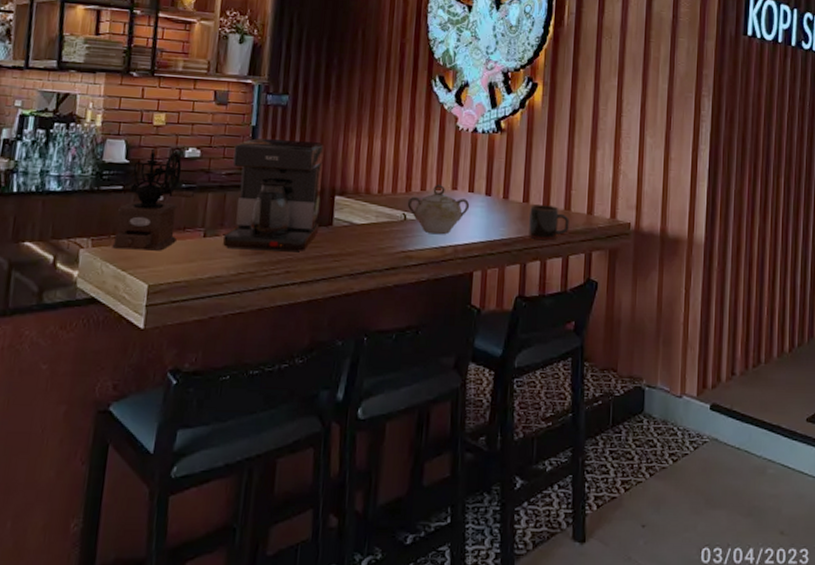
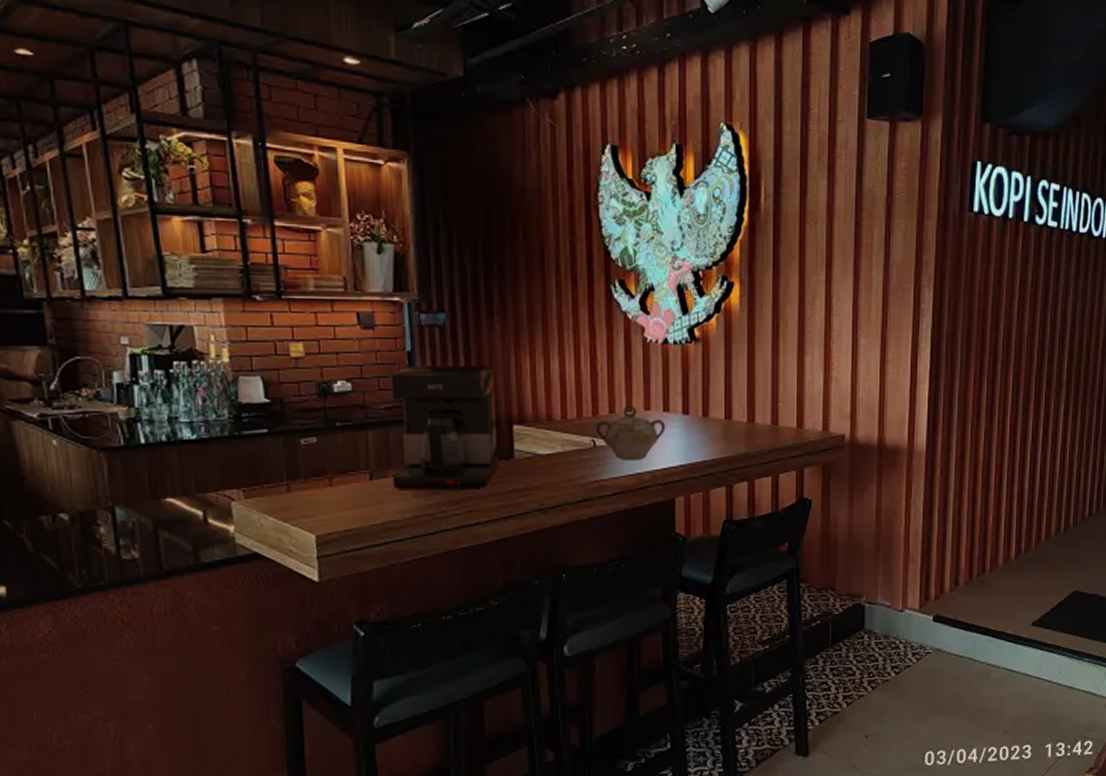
coffee grinder: present [112,148,194,251] -> none [266,384,351,499]
mug: present [528,204,569,240] -> none [732,420,777,458]

